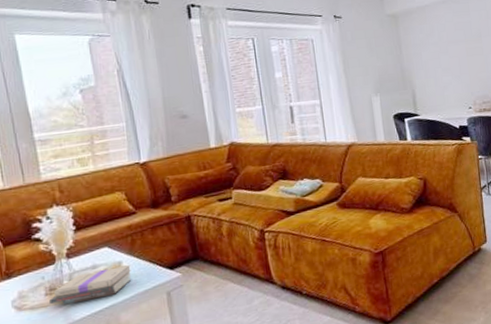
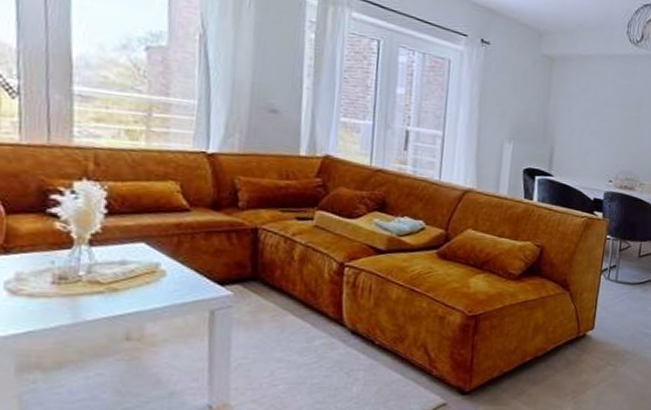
books: present [49,265,132,305] -> none [56,267,170,301]

